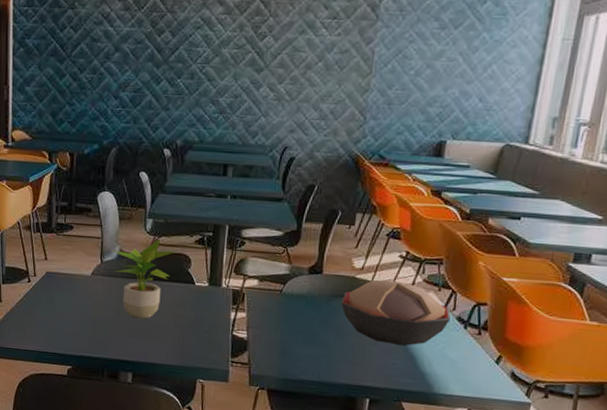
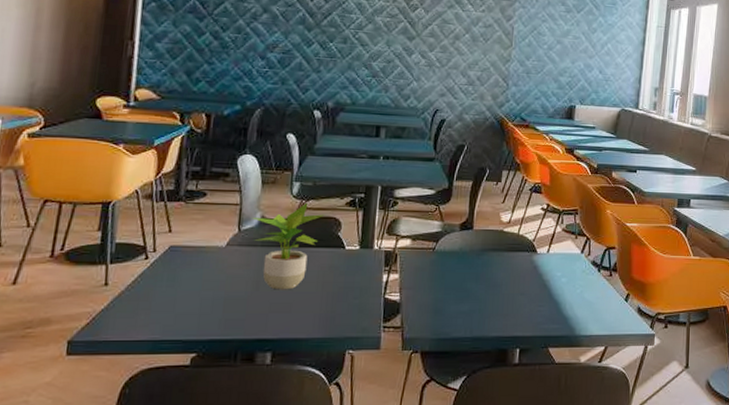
decorative bowl: present [341,279,451,346] -> none [491,232,586,292]

